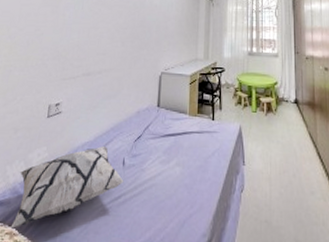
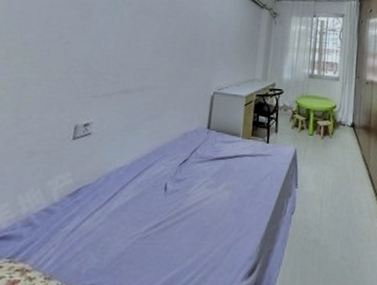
decorative pillow: present [10,146,124,229] -> none [22,171,165,264]

